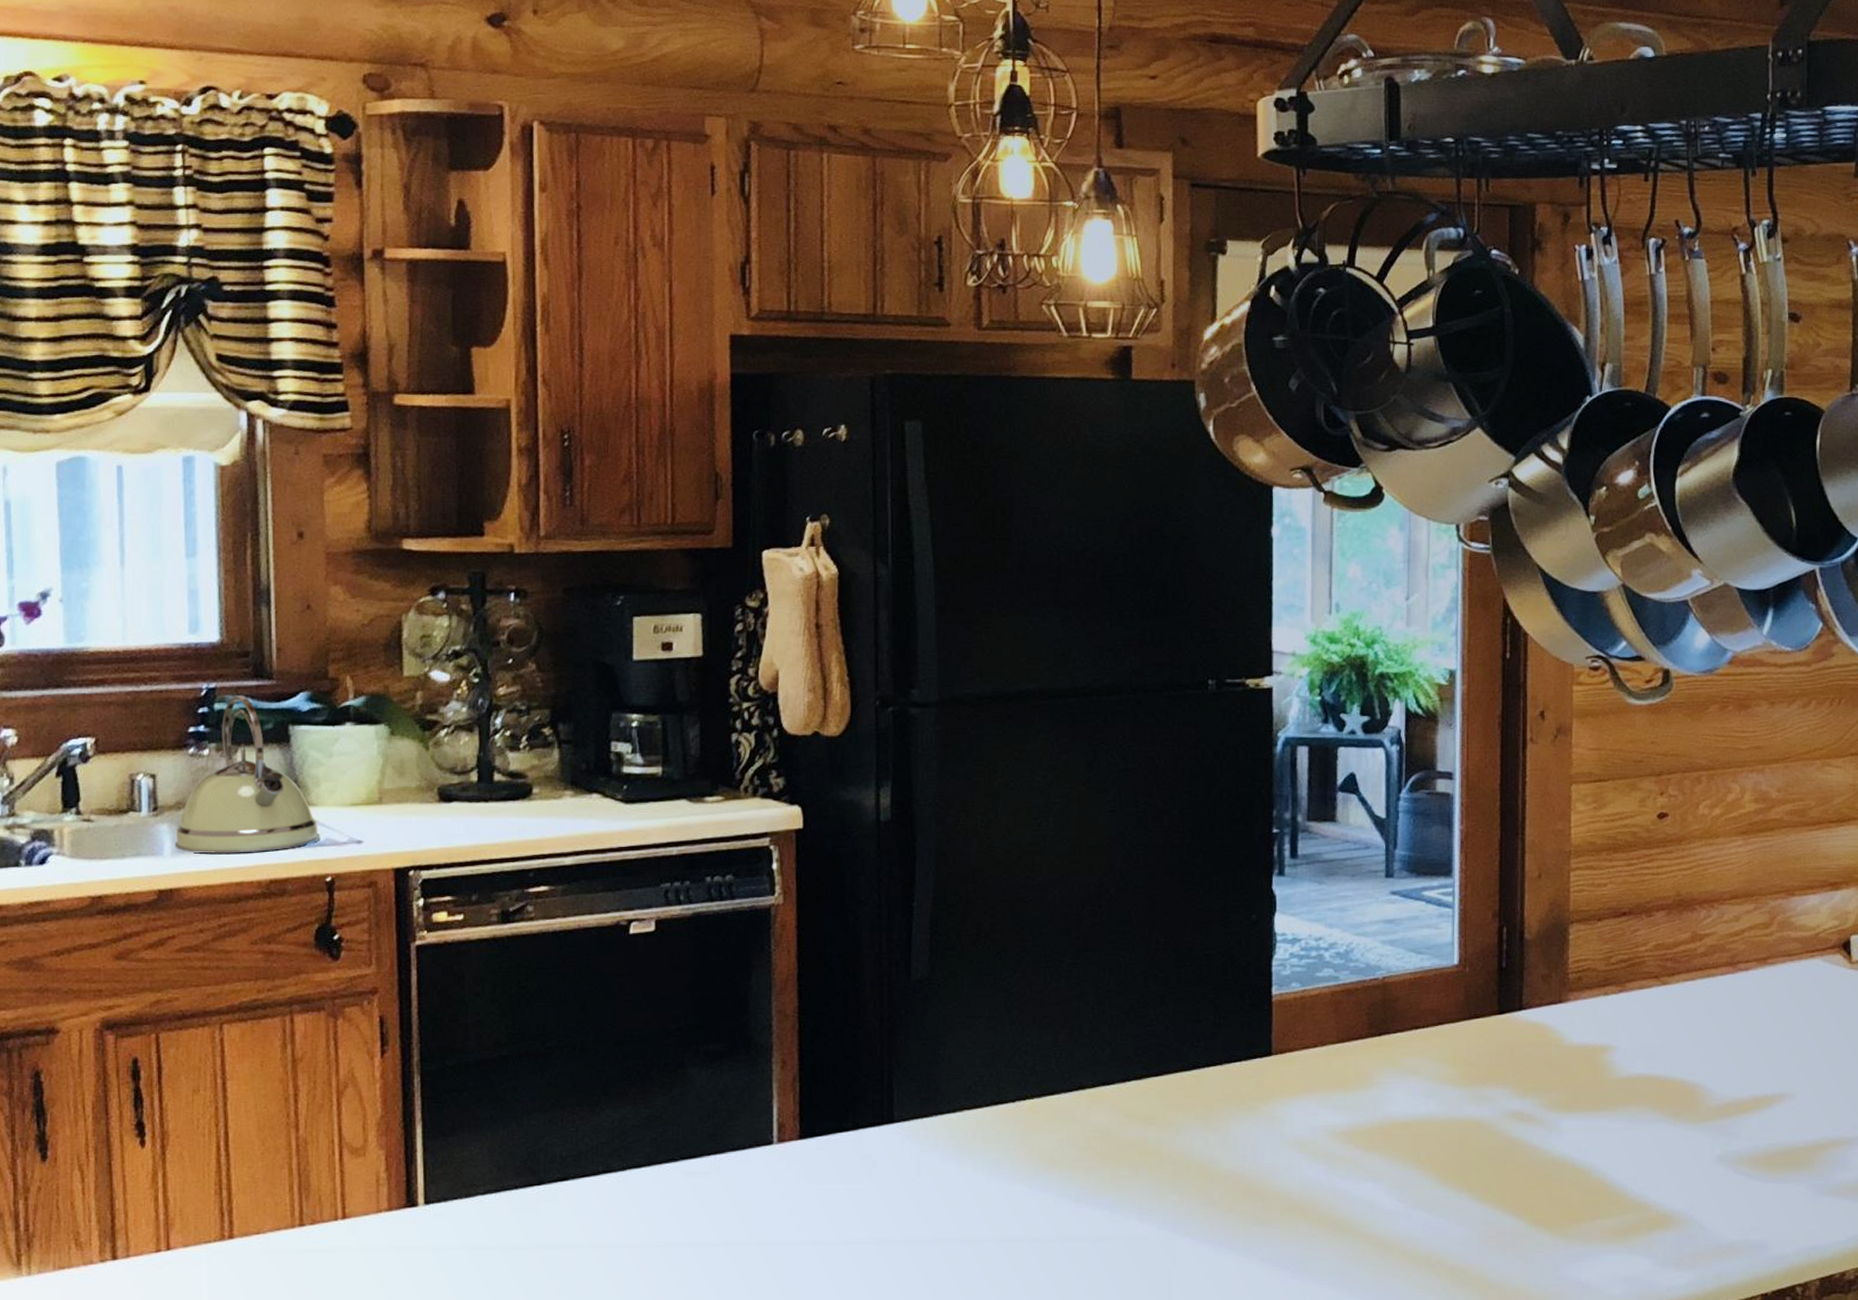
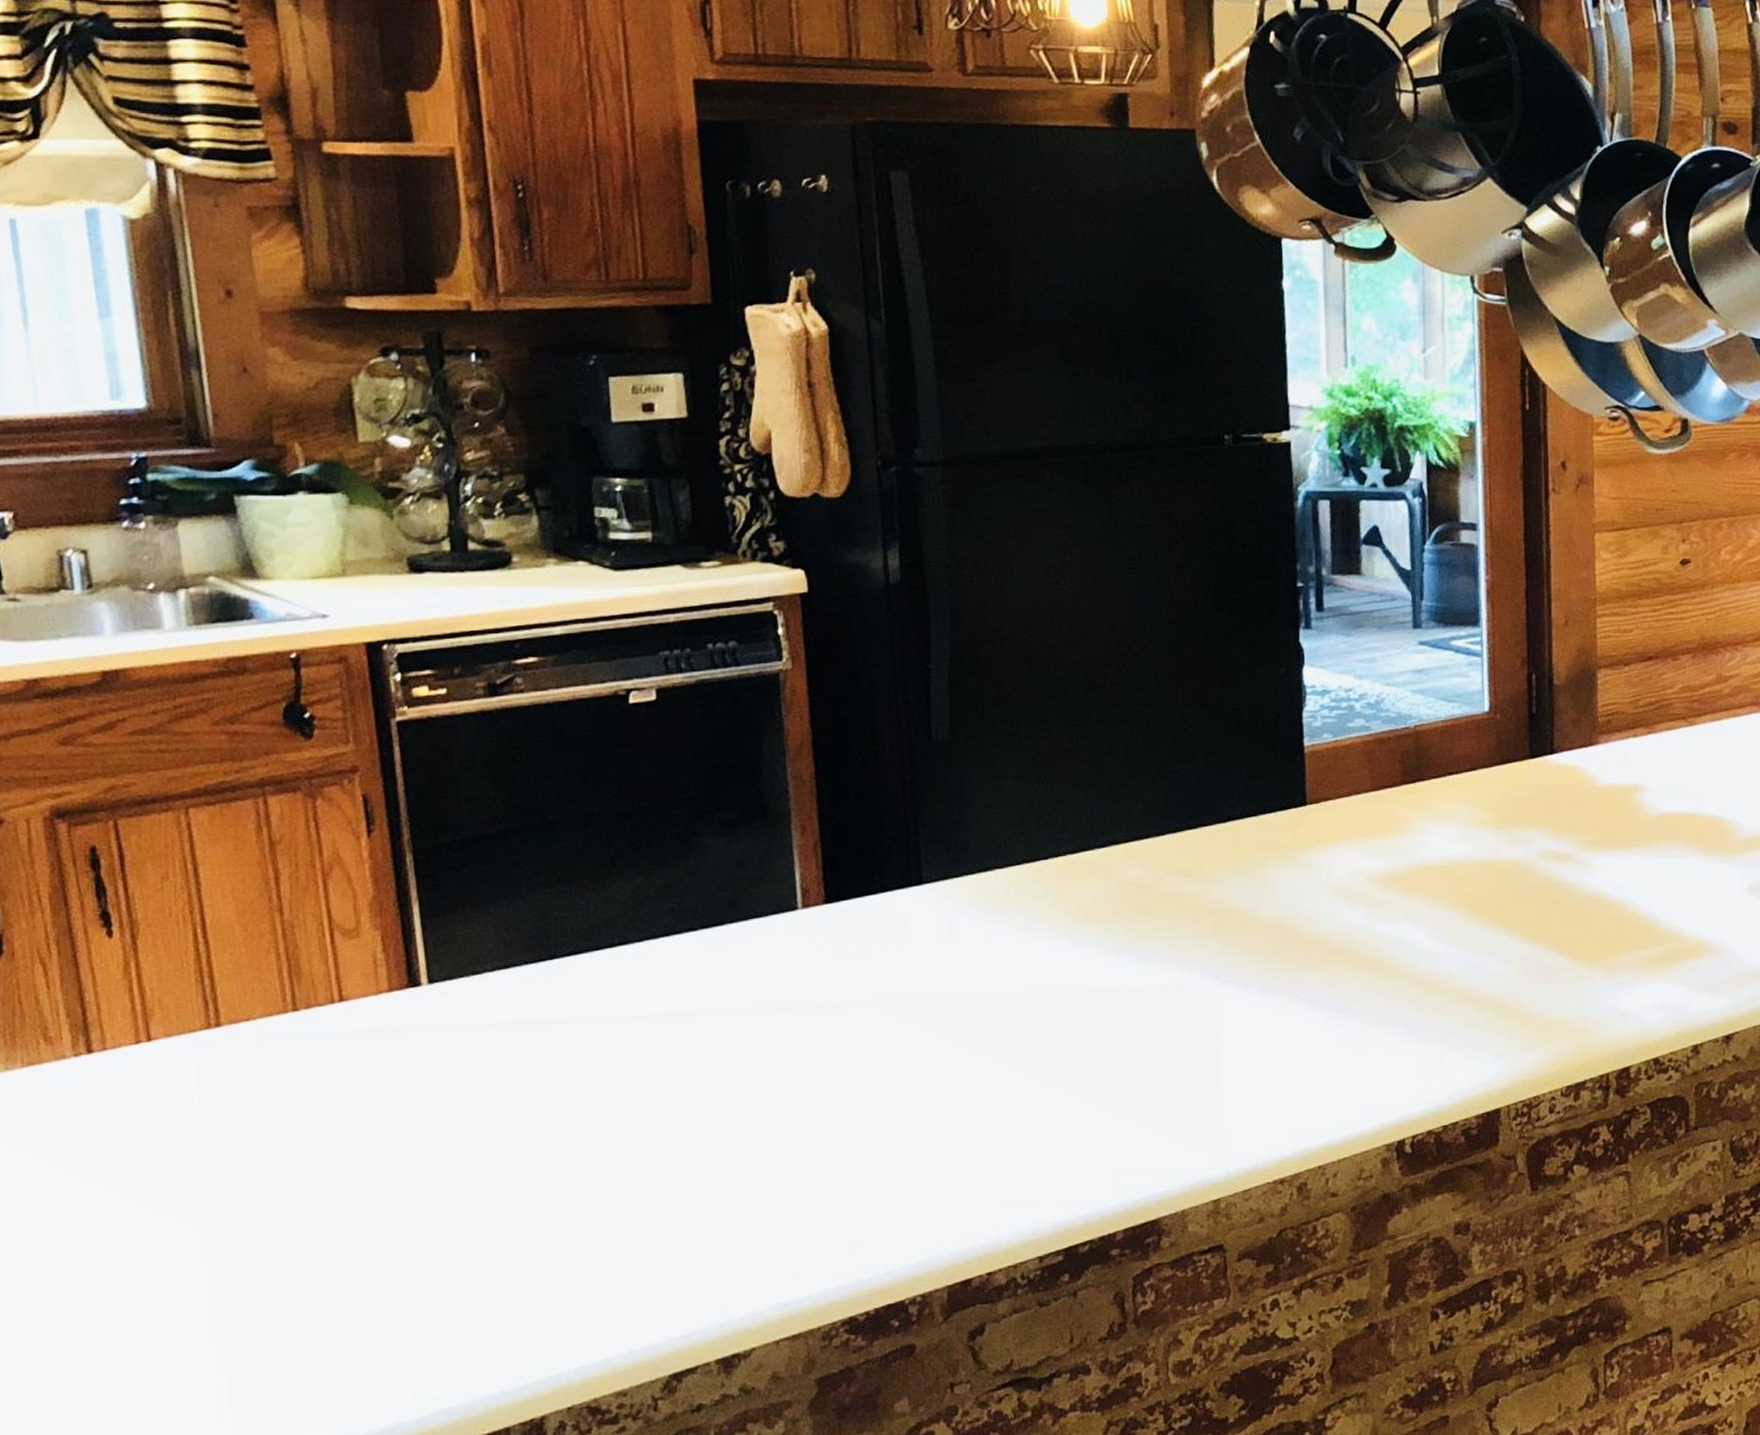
kettle: present [174,695,321,854] -> none [115,465,281,632]

